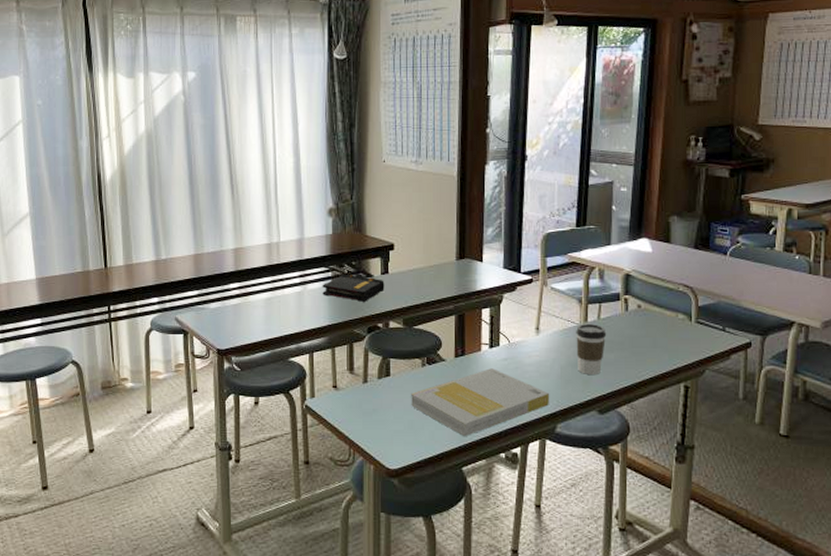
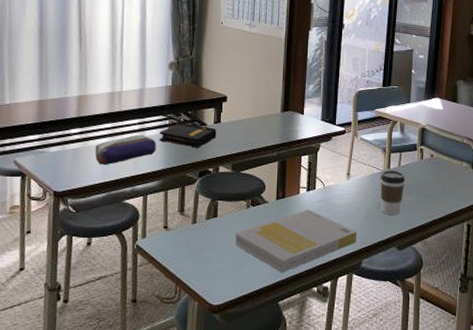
pencil case: none [256,289,320,321] -> present [95,135,156,165]

